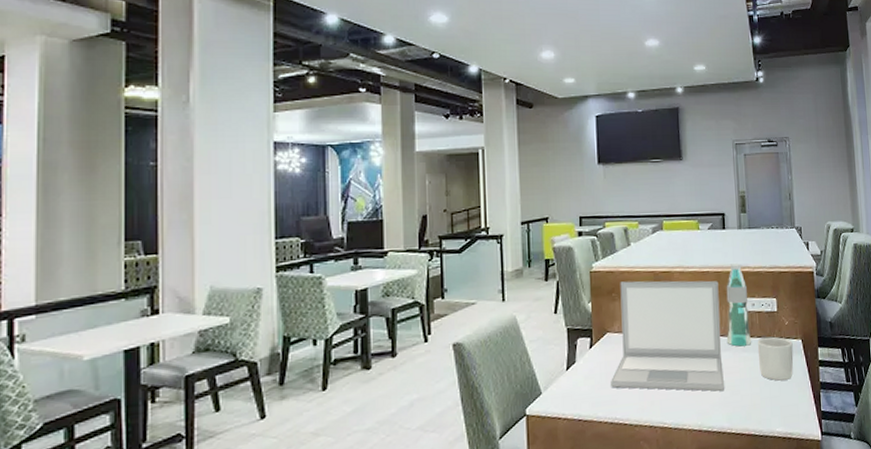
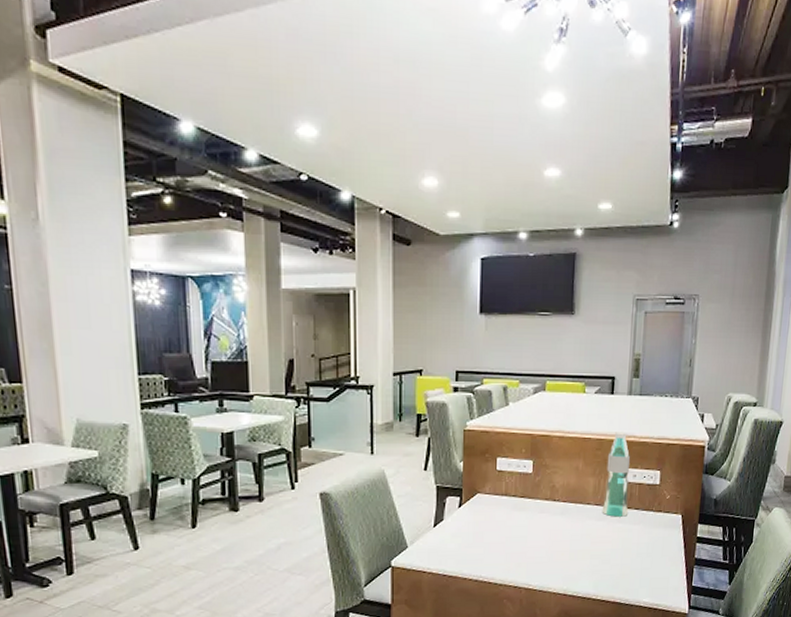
laptop: present [611,280,724,392] -> none [478,442,600,560]
mug: present [757,336,794,381] -> none [633,509,672,554]

